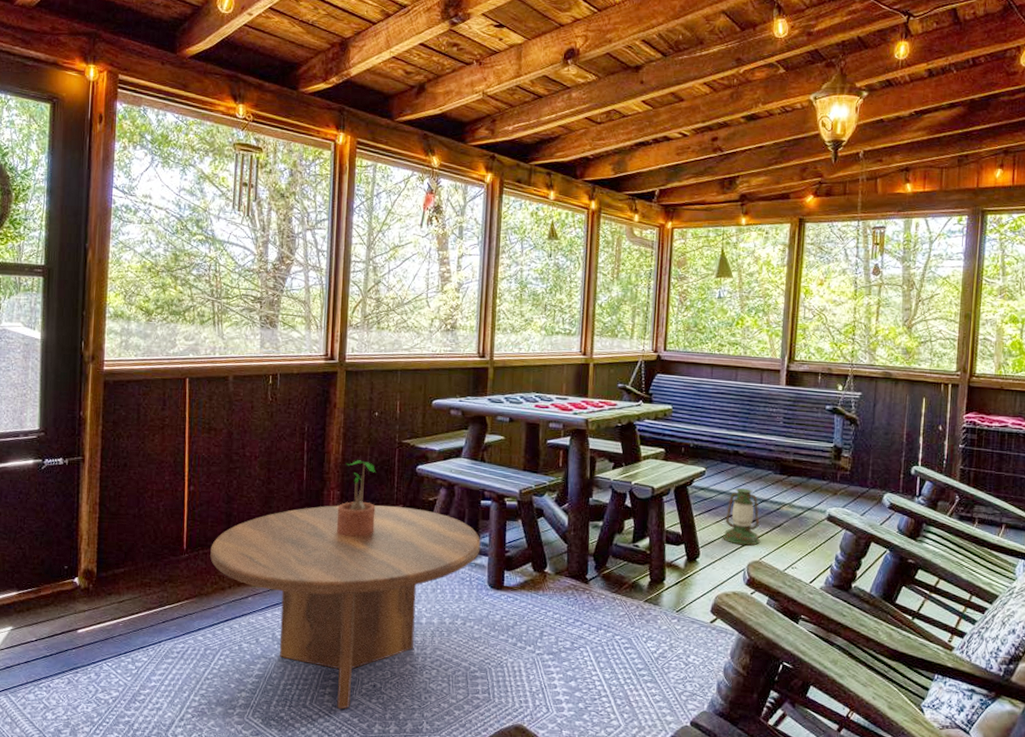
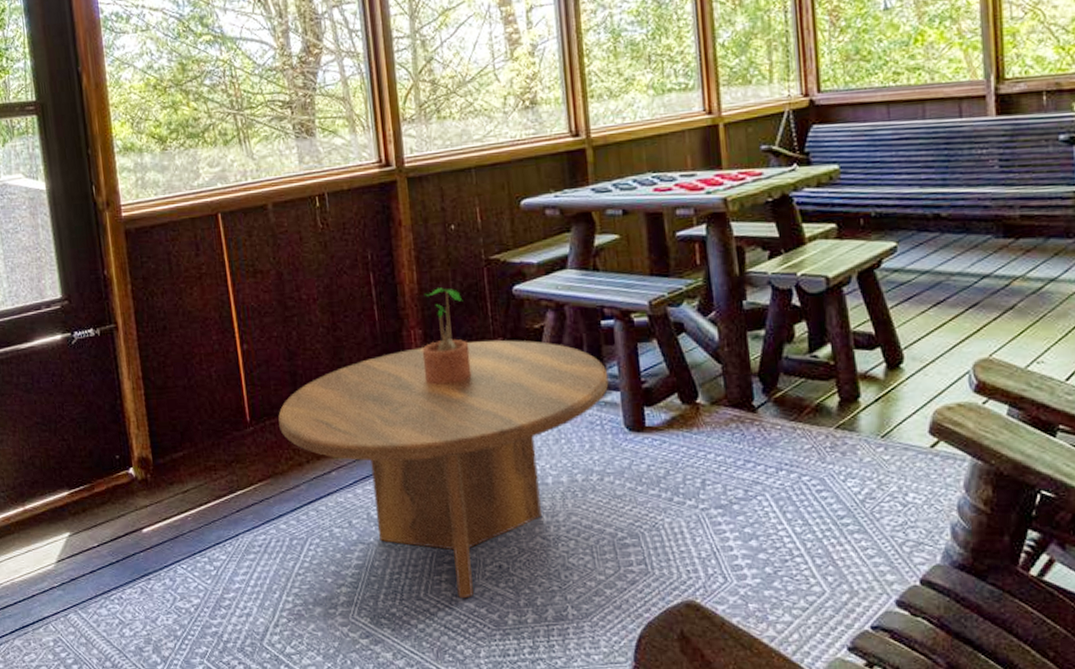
lantern: present [722,488,761,546] -> none [932,263,988,340]

